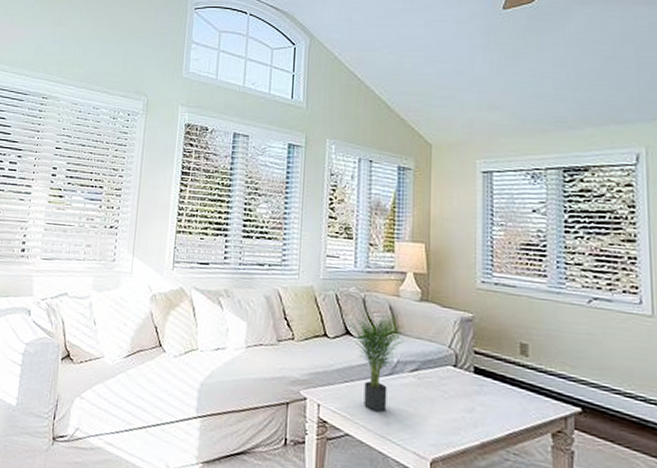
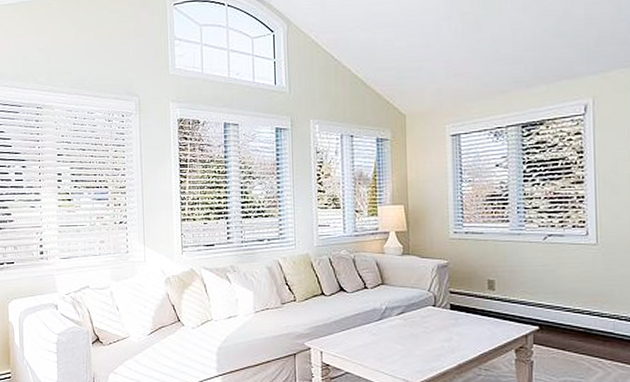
potted plant: present [347,302,405,413] -> none [341,262,391,351]

